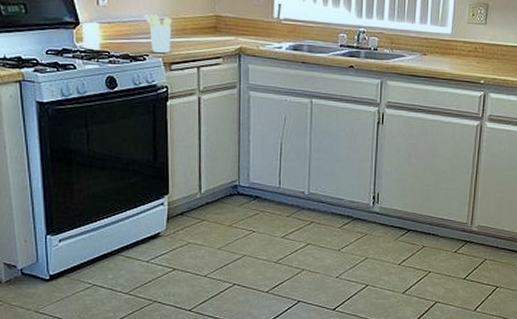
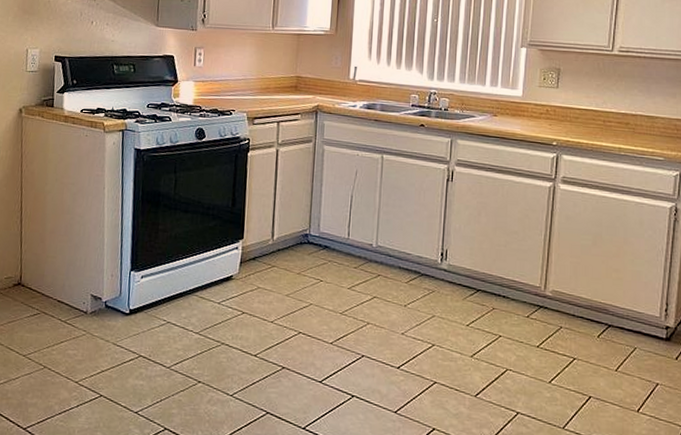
utensil holder: present [144,13,172,53] -> none [233,74,257,109]

